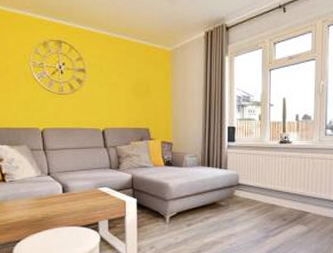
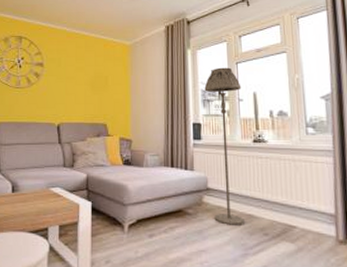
floor lamp: none [239,74,273,214] -> present [204,67,244,225]

